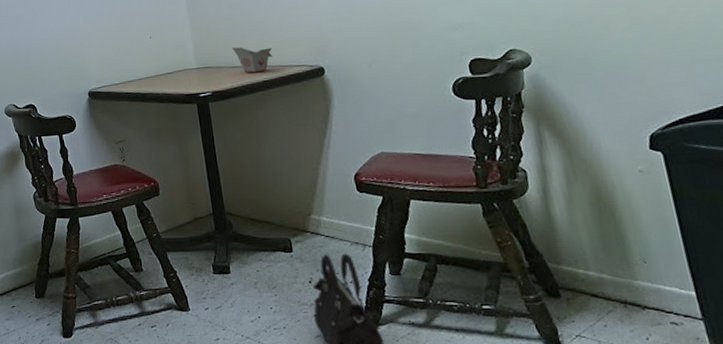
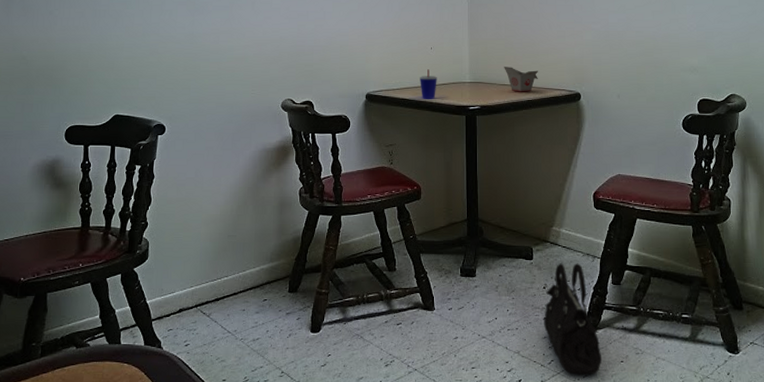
beverage cup: none [142,59,162,91] -> present [420,69,437,99]

